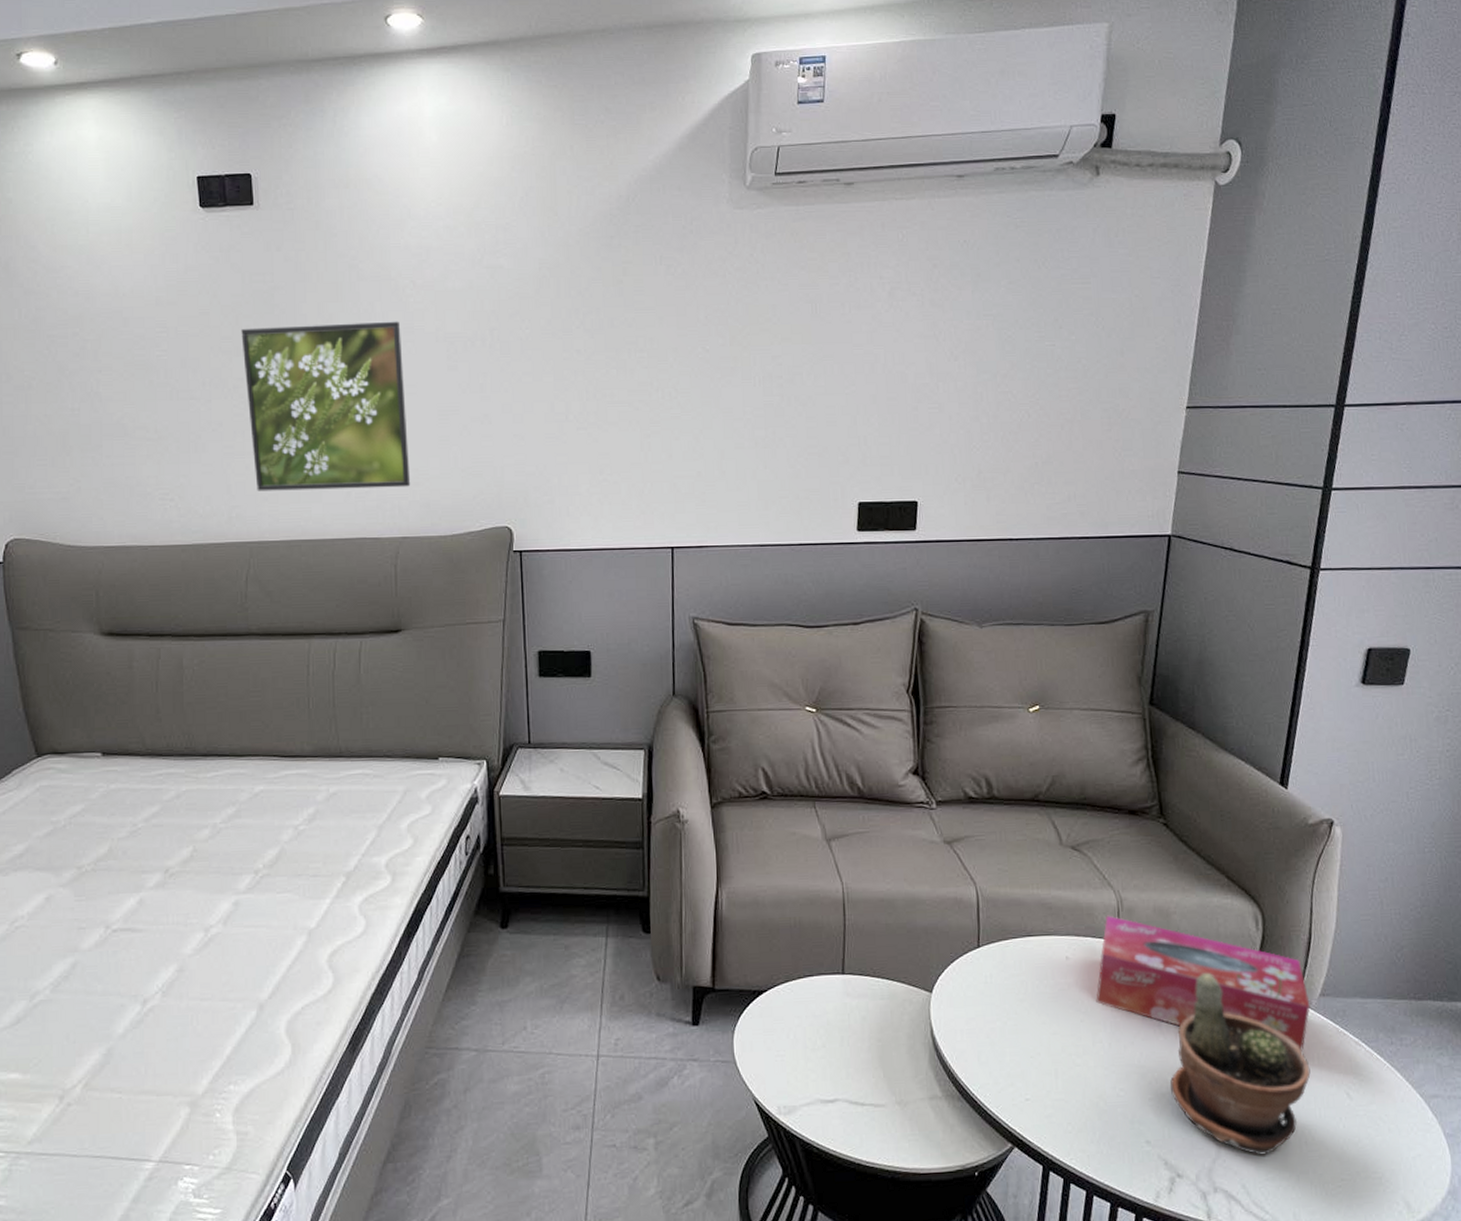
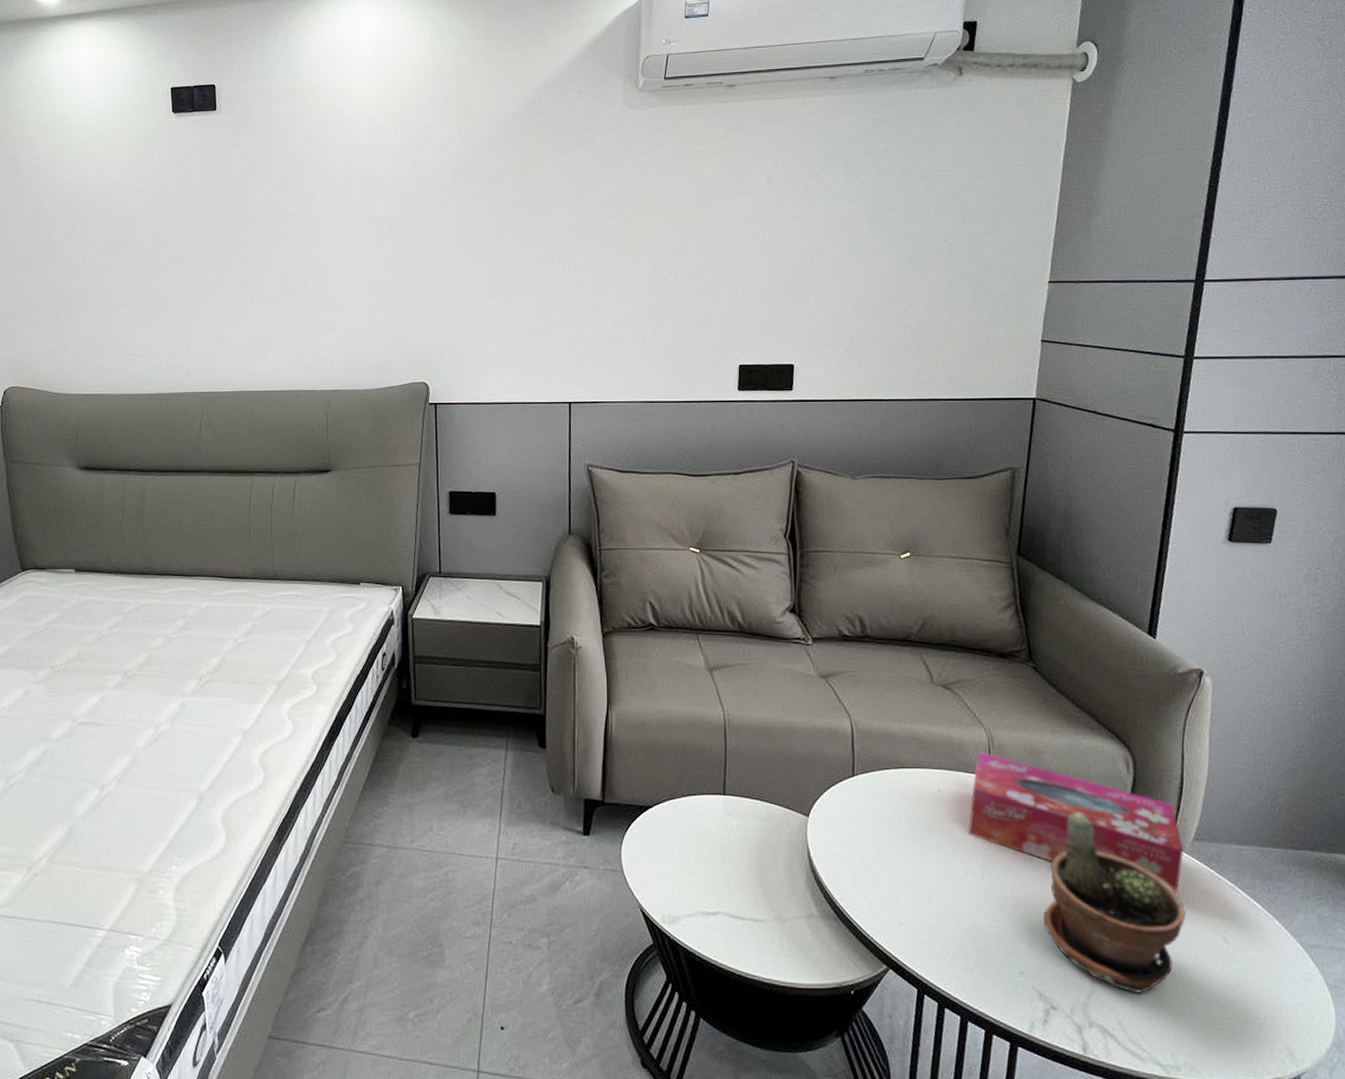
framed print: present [241,321,411,491] -> none [203,206,342,349]

